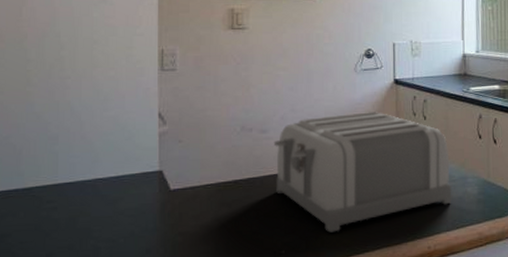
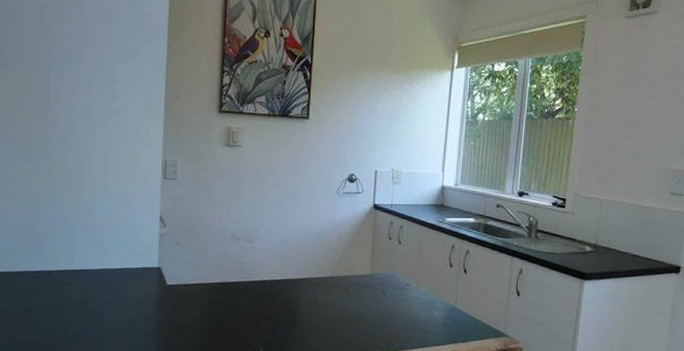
toaster: present [273,111,452,233] -> none [258,231,420,338]

